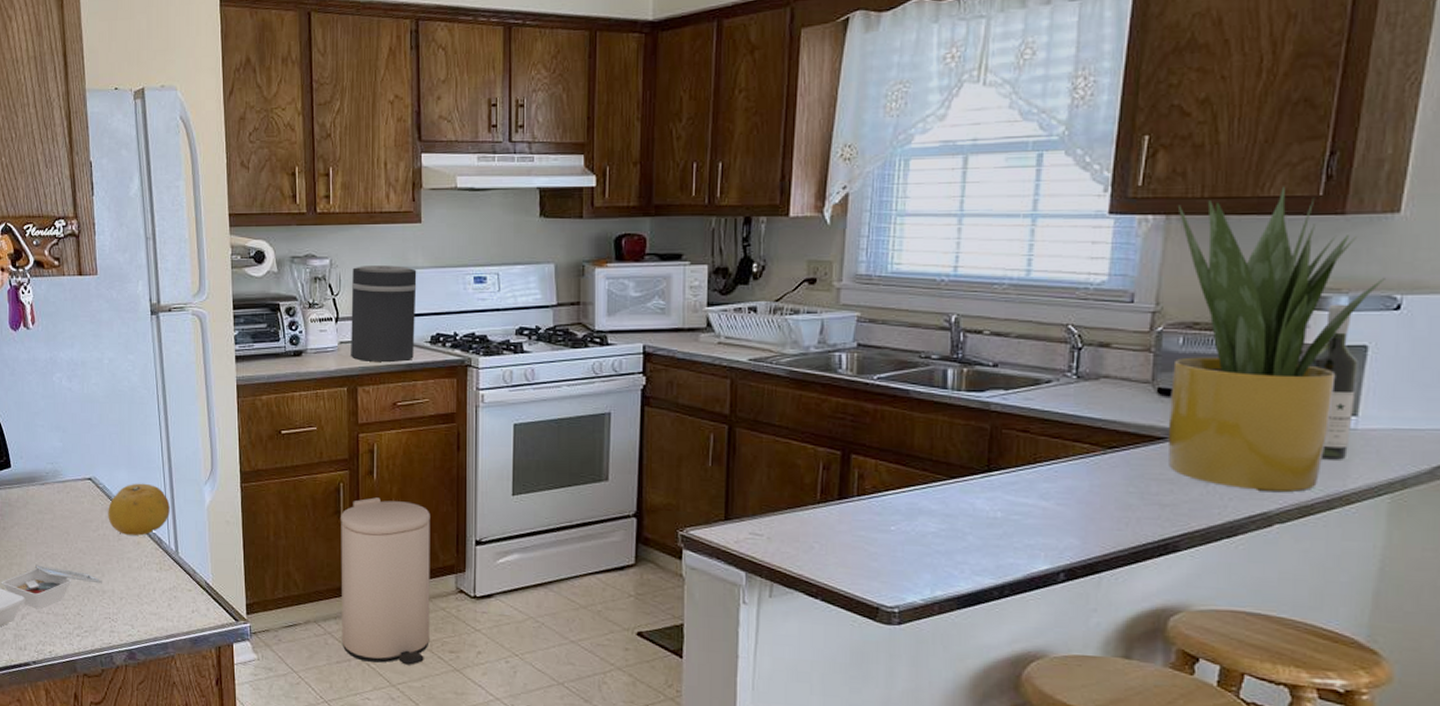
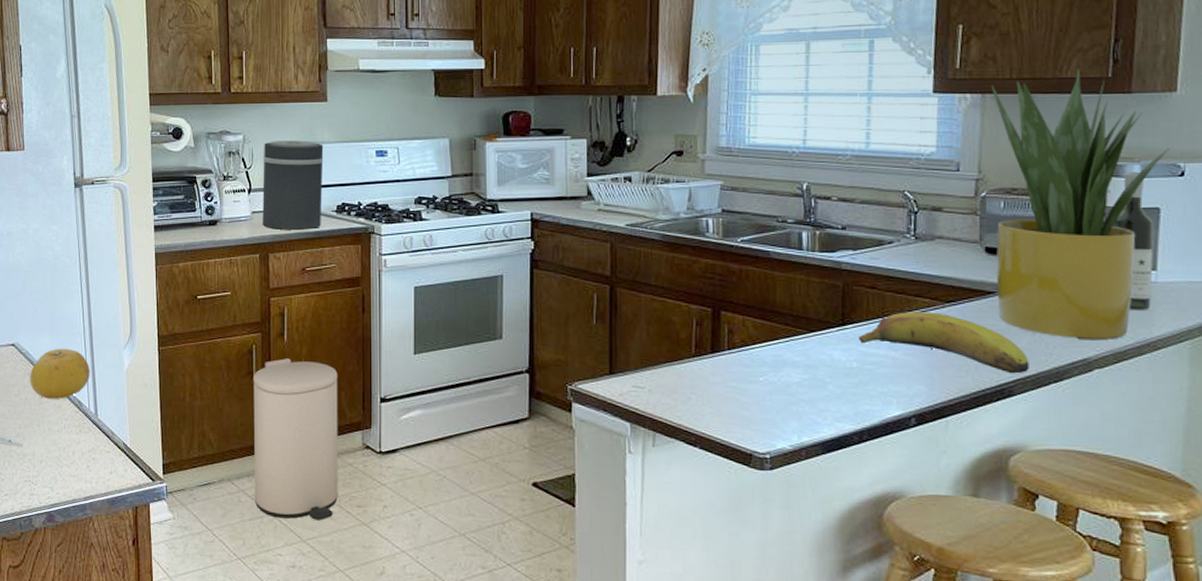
fruit: none [1004,458,1199,528] -> present [858,312,1029,374]

